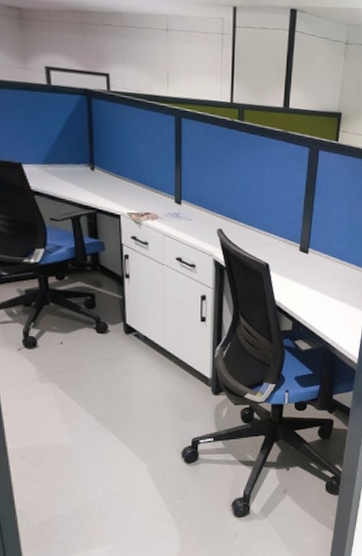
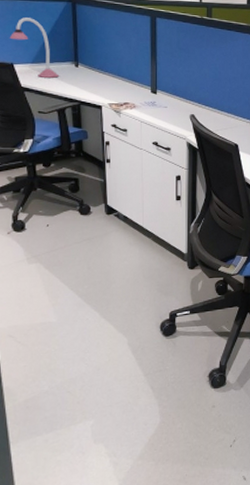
desk lamp: none [18,111,74,182] -> present [10,17,60,78]

